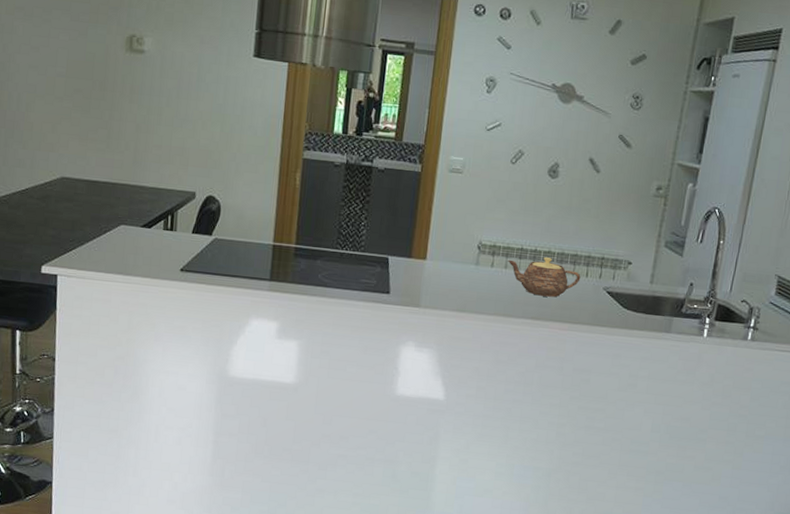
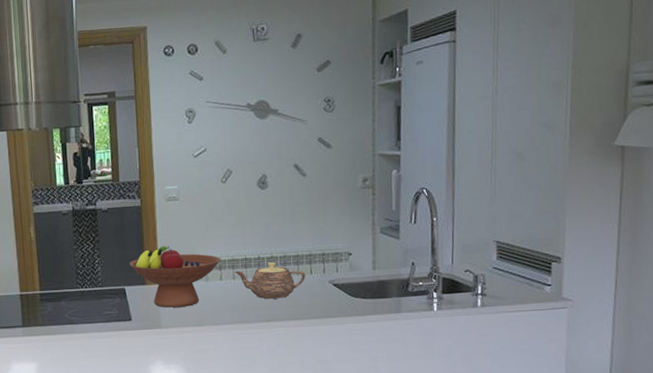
fruit bowl: none [397,220,495,289] -> present [129,246,220,308]

